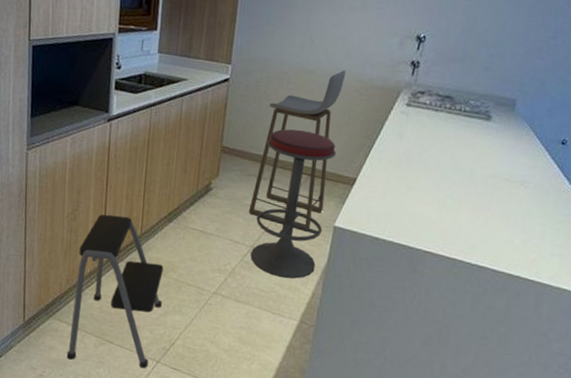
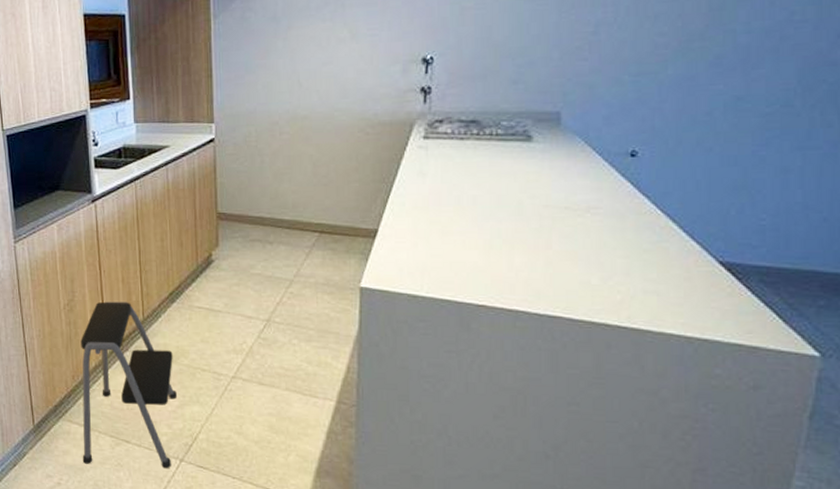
bar stool: present [249,70,346,228] -> none [258,110,346,293]
bar stool: present [250,129,337,279] -> none [267,184,349,352]

